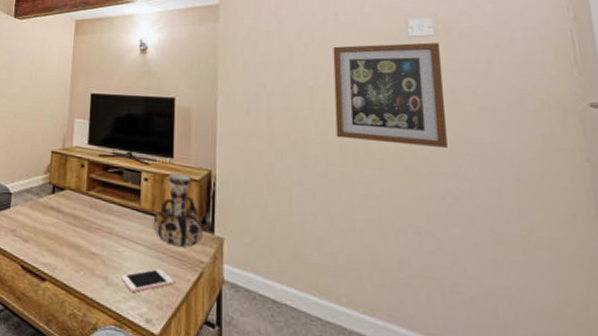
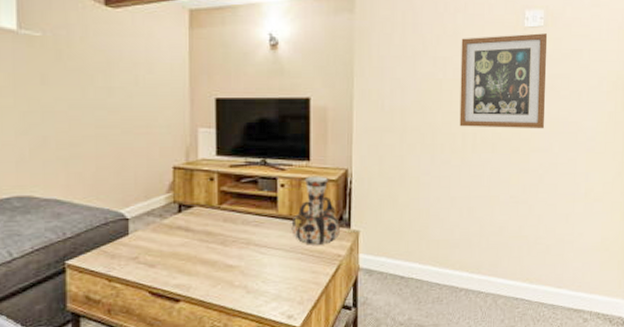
cell phone: present [121,268,174,292] -> none [261,268,313,294]

